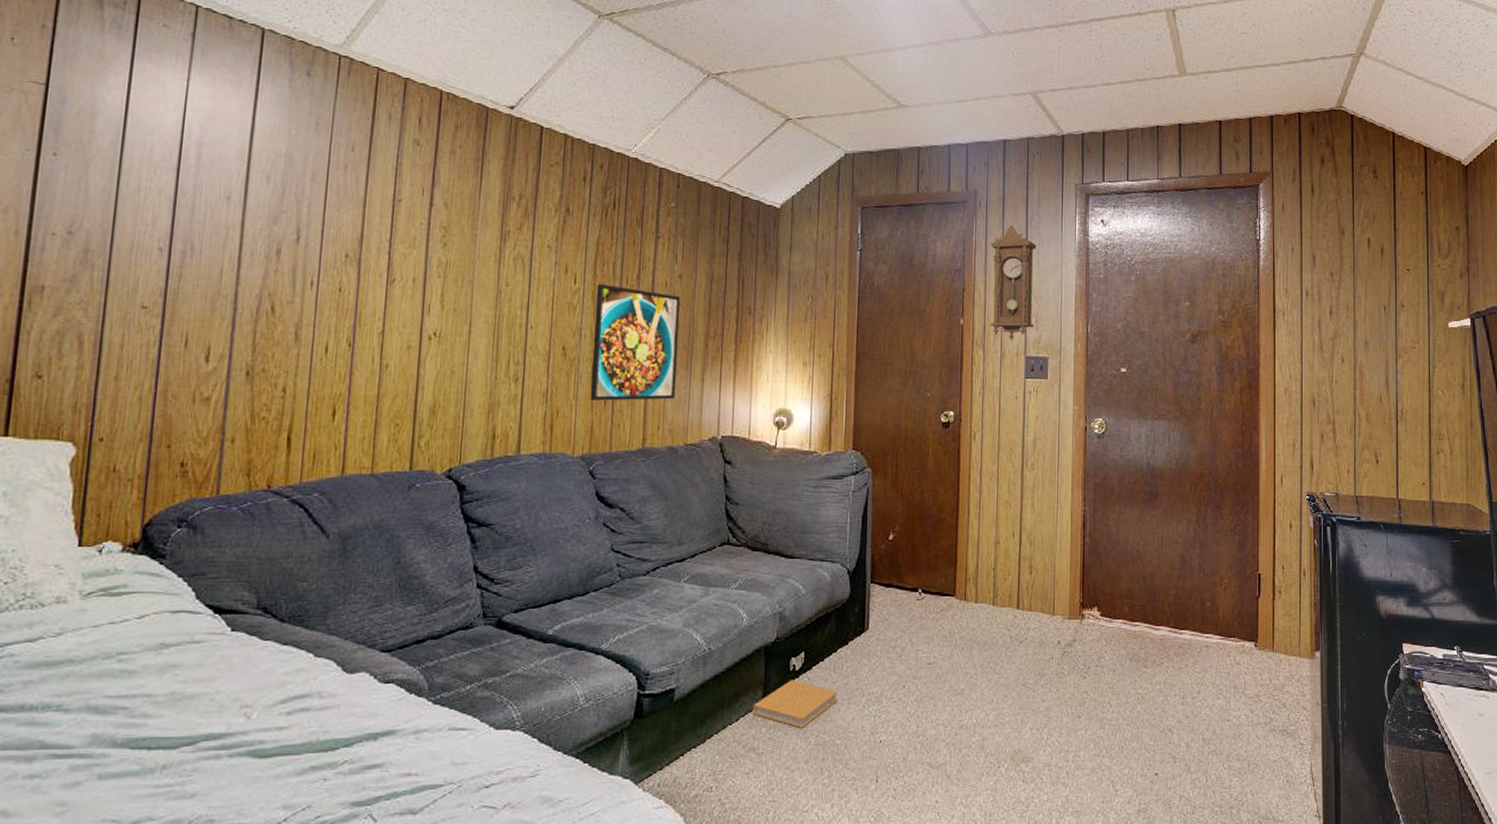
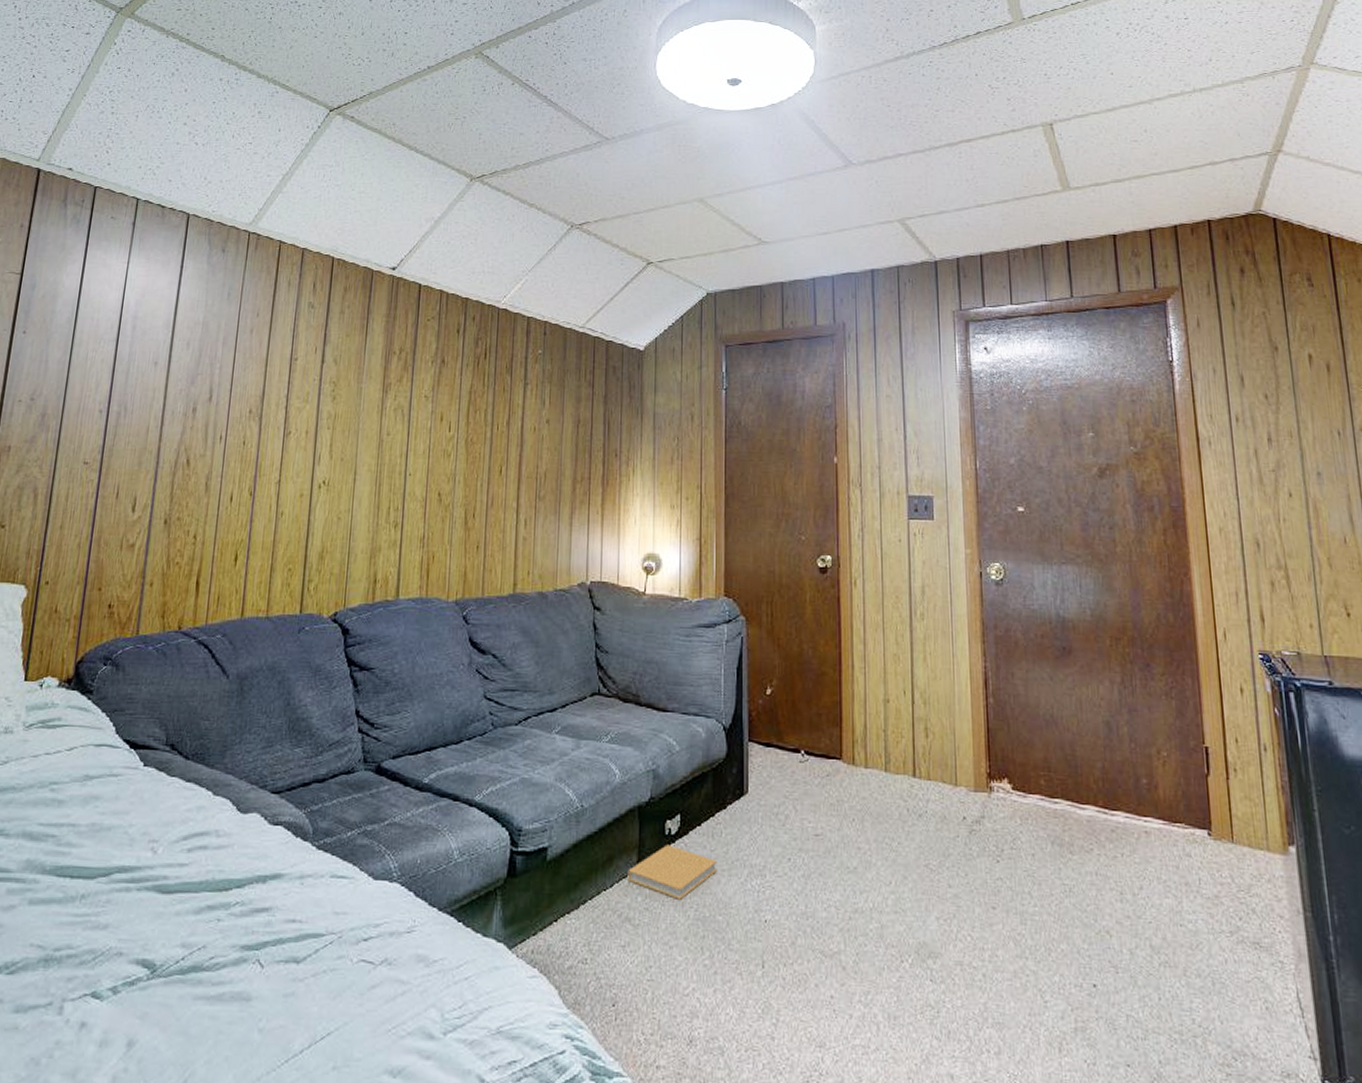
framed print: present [589,283,681,401] -> none [463,430,549,546]
pendulum clock: present [989,225,1037,341] -> none [862,357,916,479]

